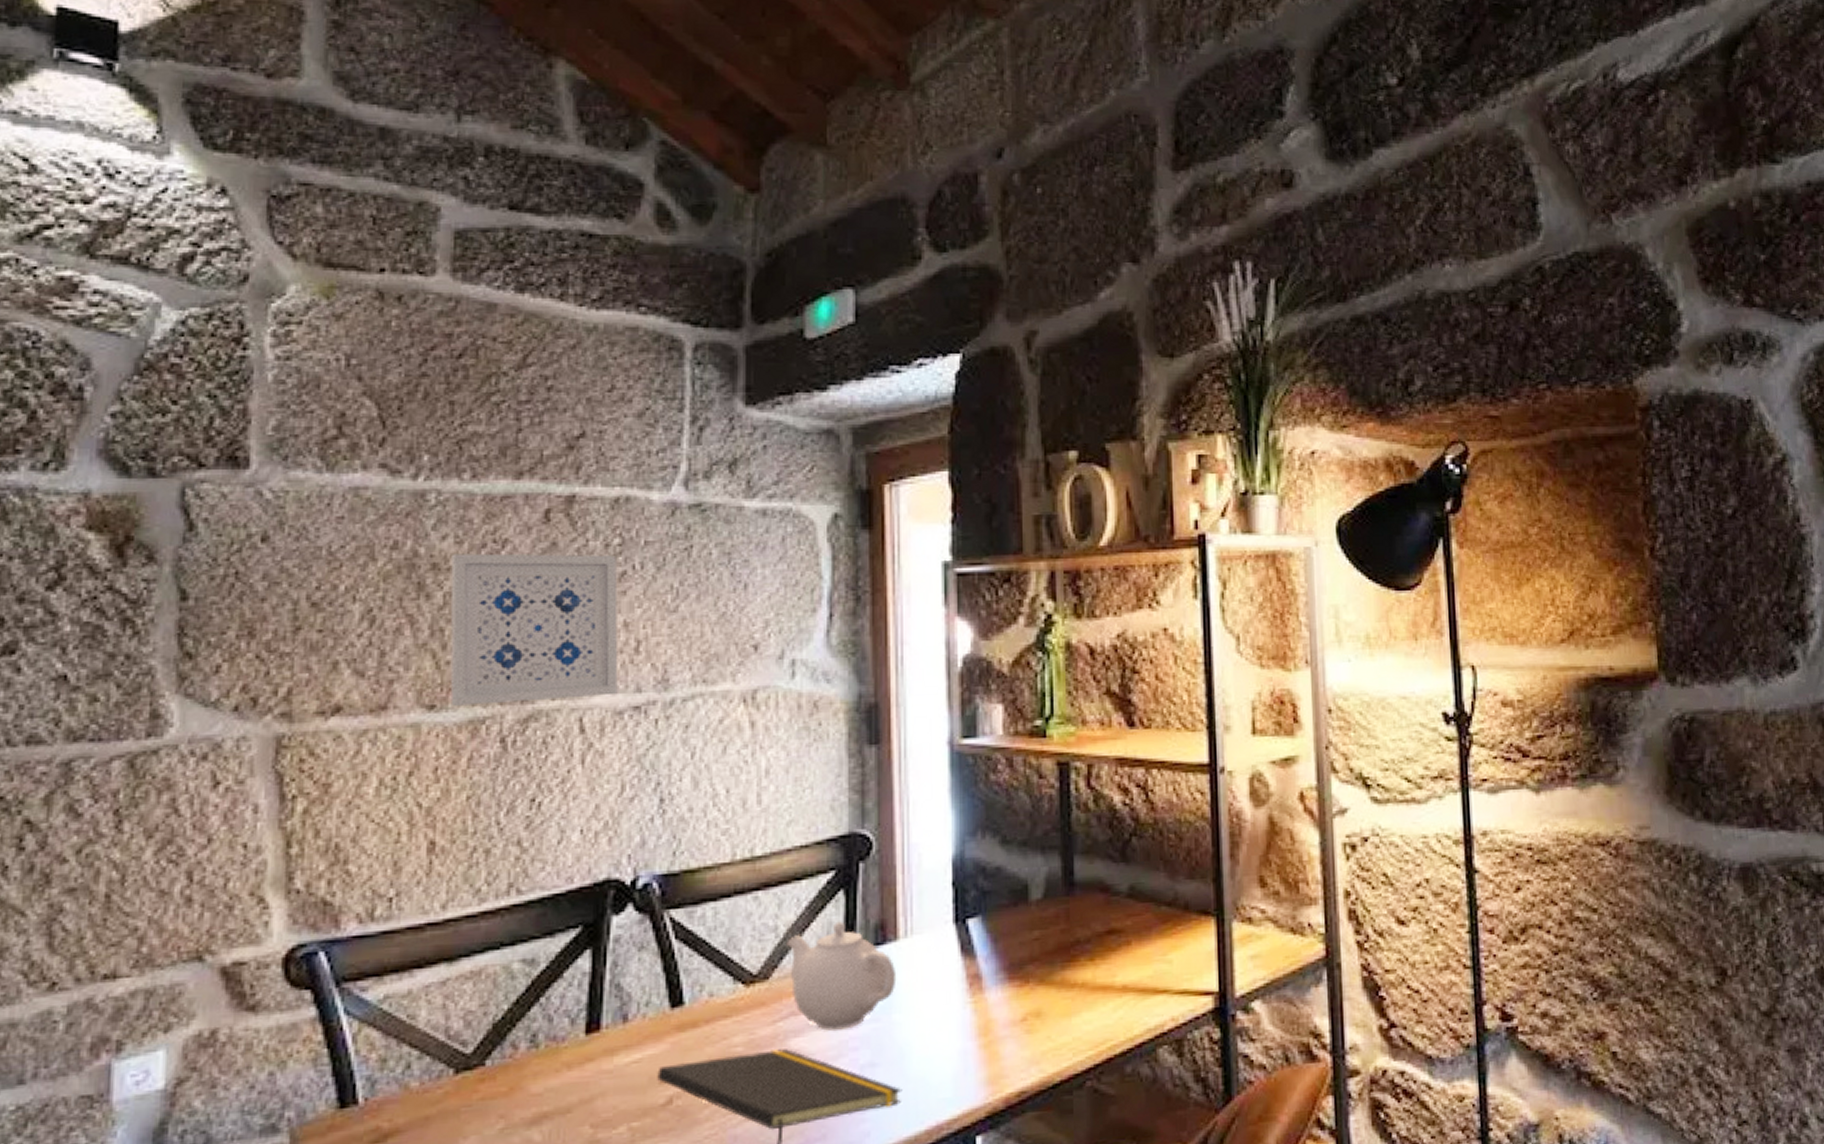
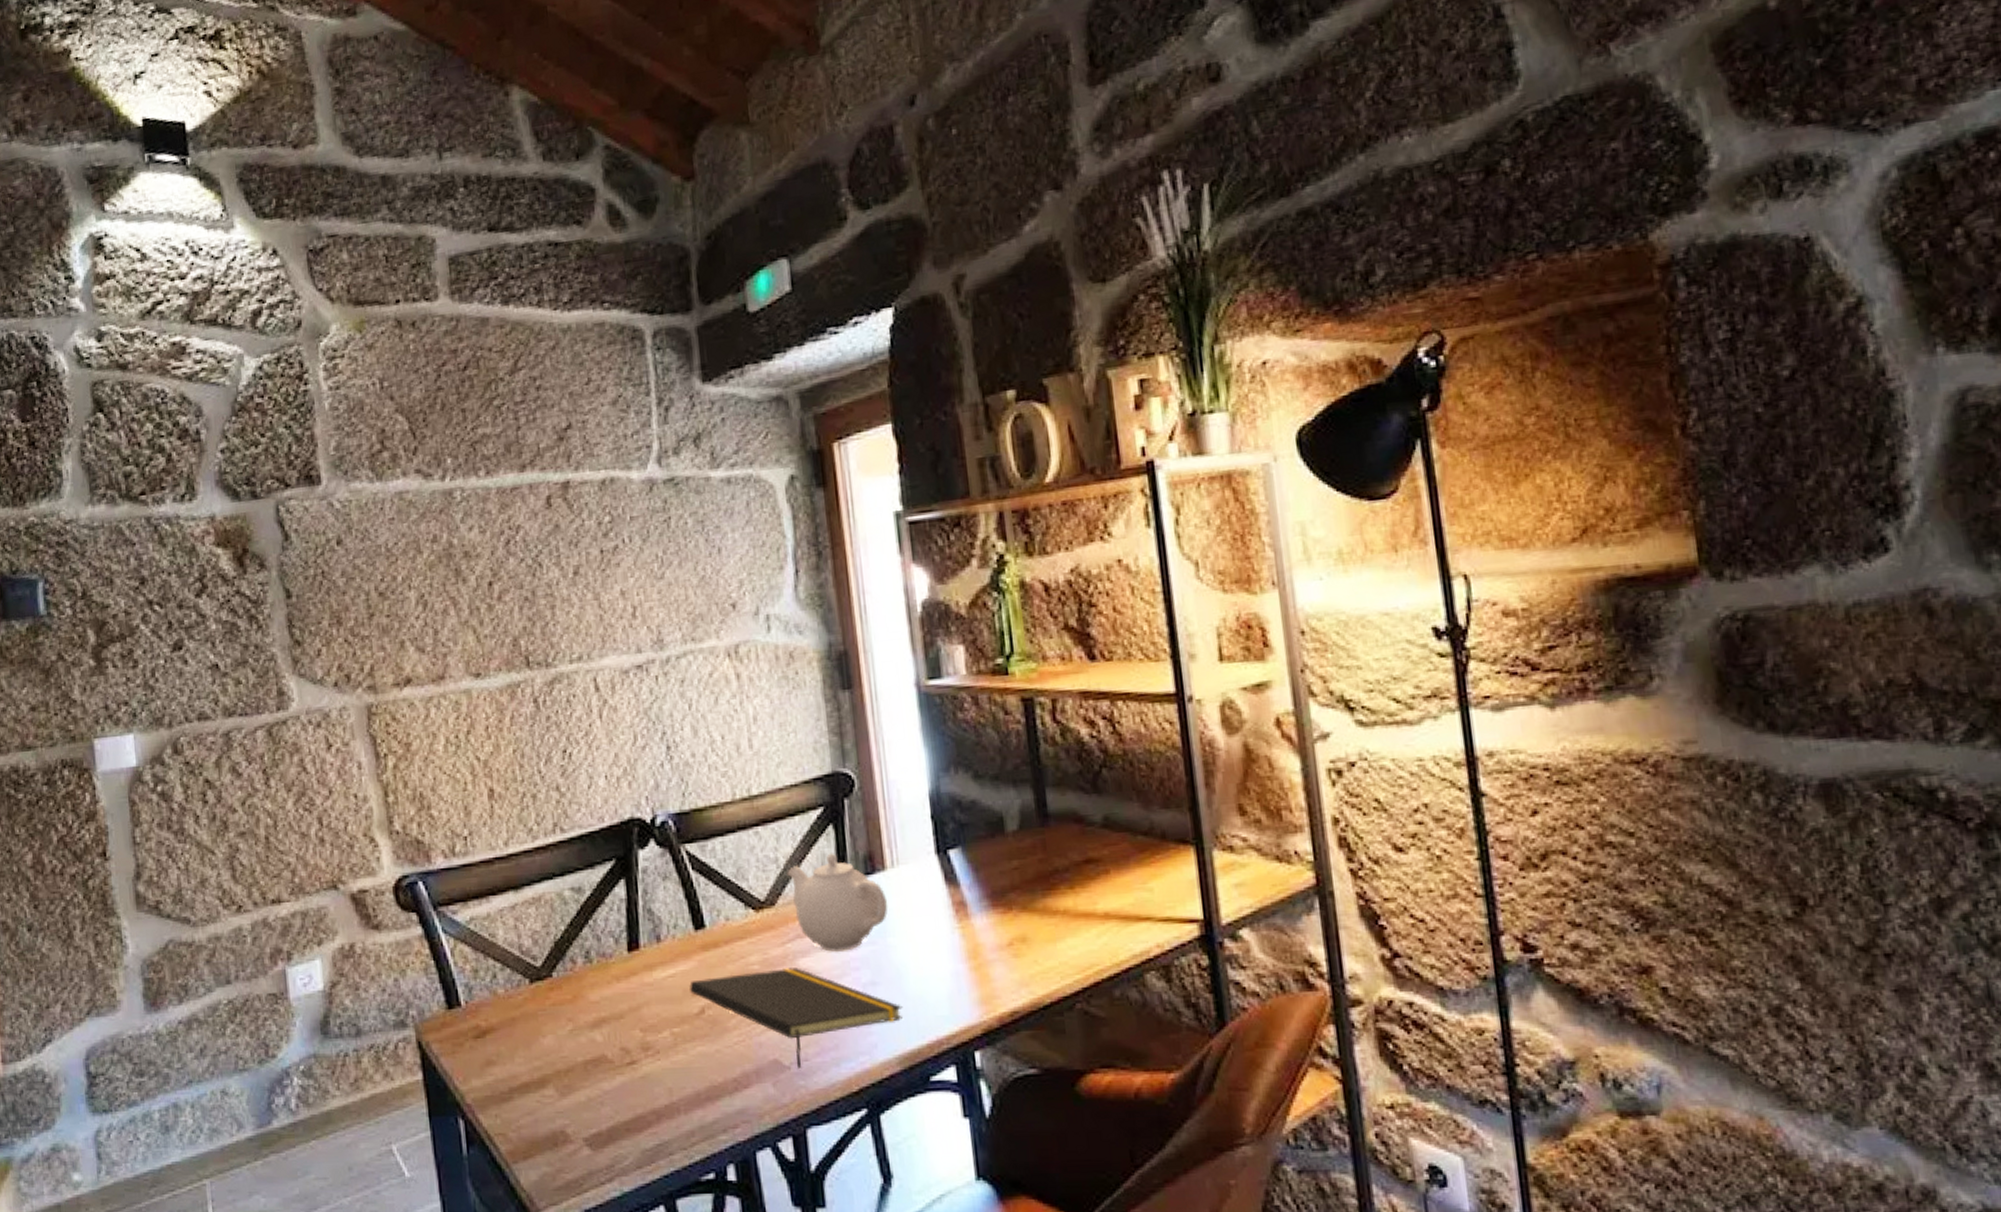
wall art: present [450,553,618,706] -> none [478,532,622,673]

